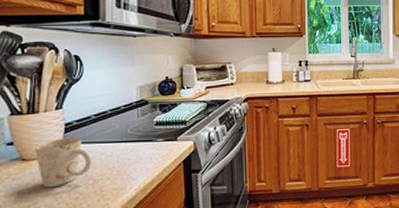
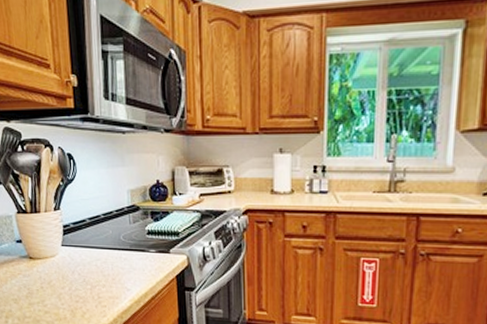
mug: present [35,137,92,188] -> none [39,240,89,288]

